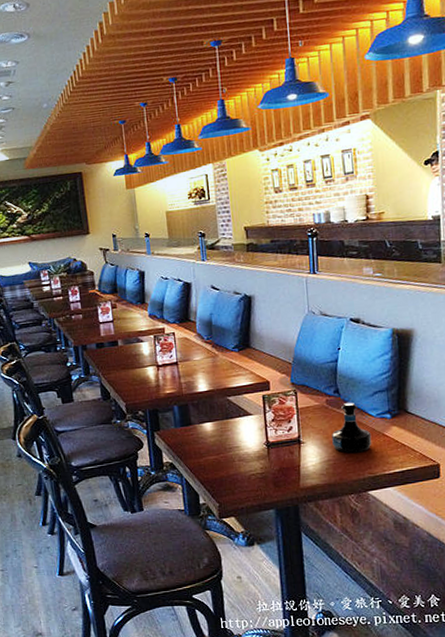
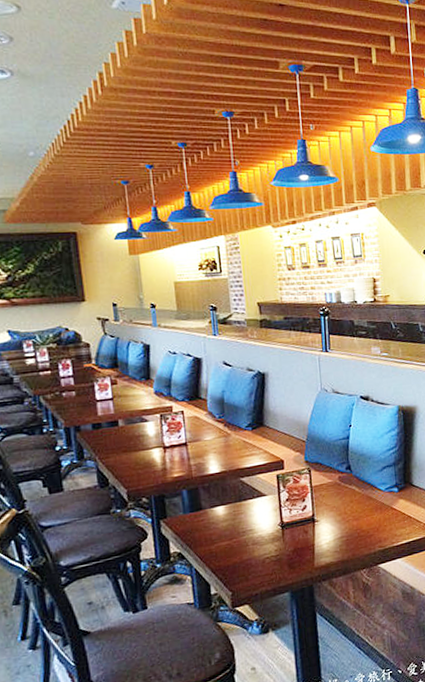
tequila bottle: present [332,402,372,453] -> none [344,478,382,529]

